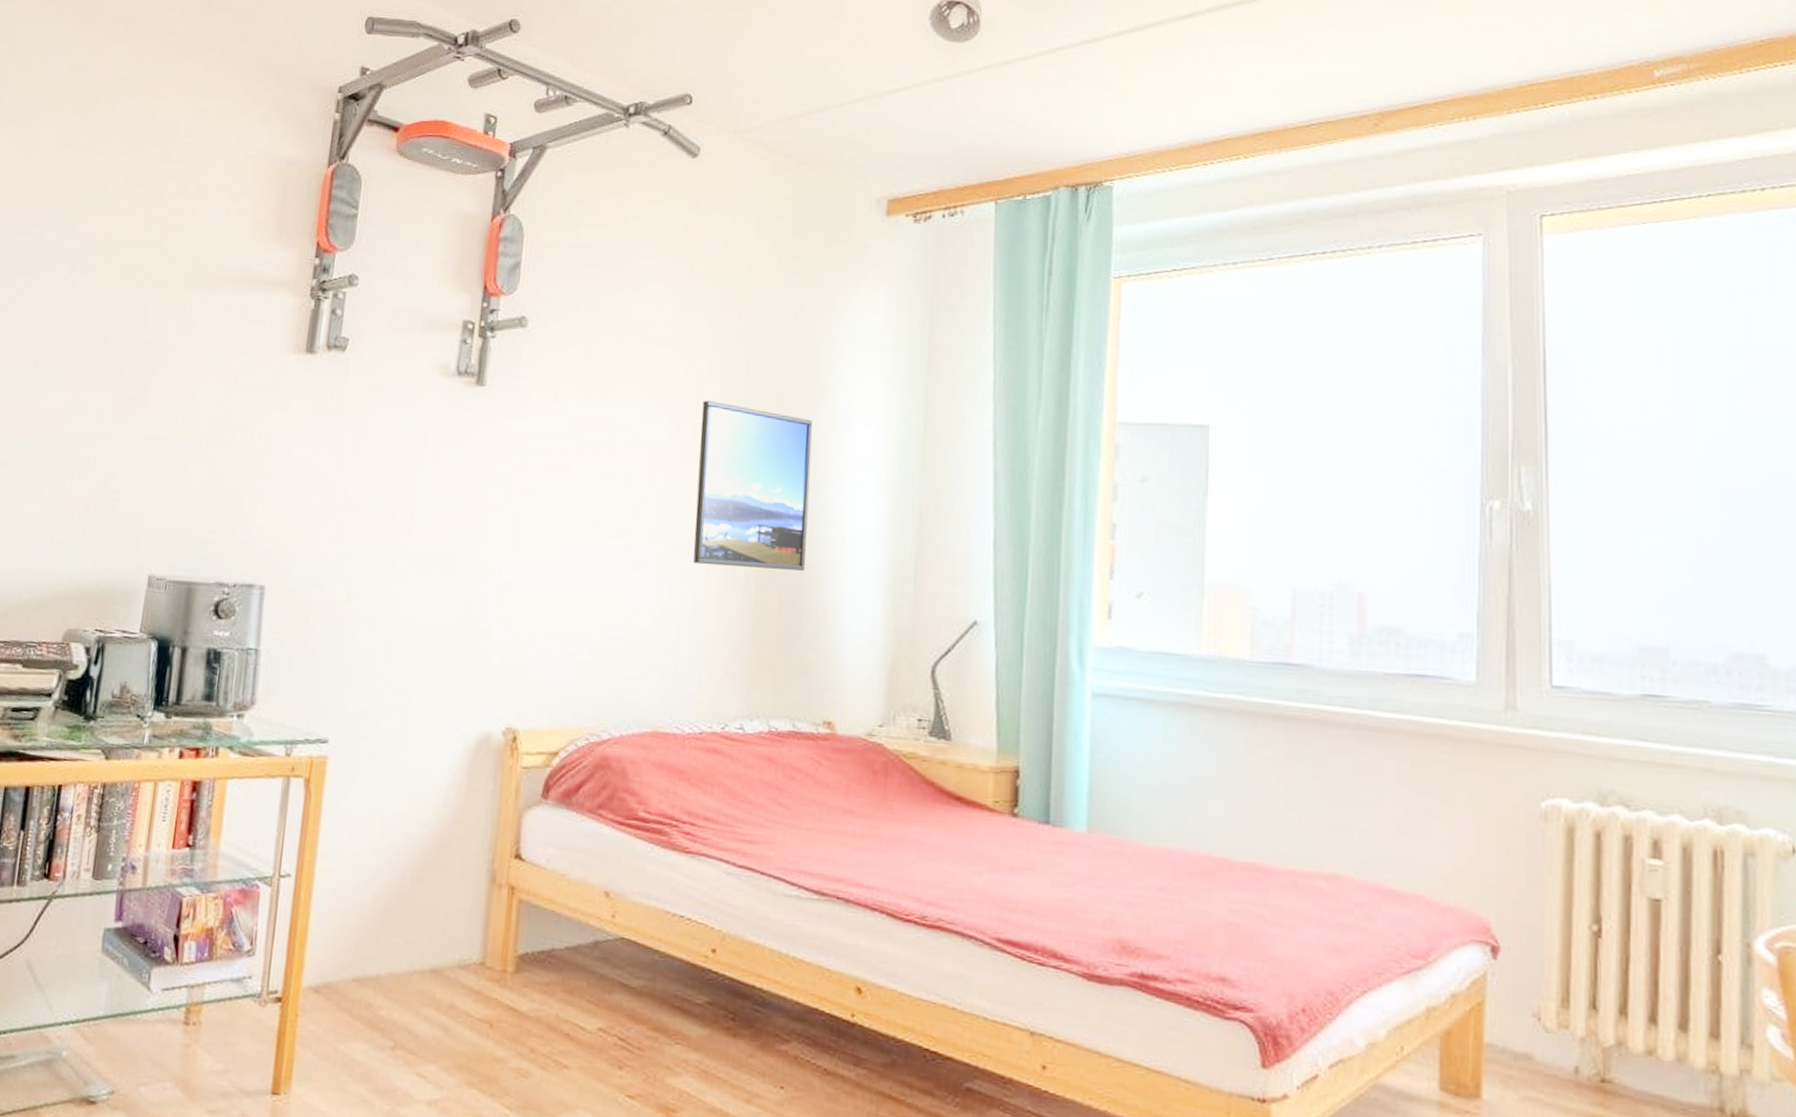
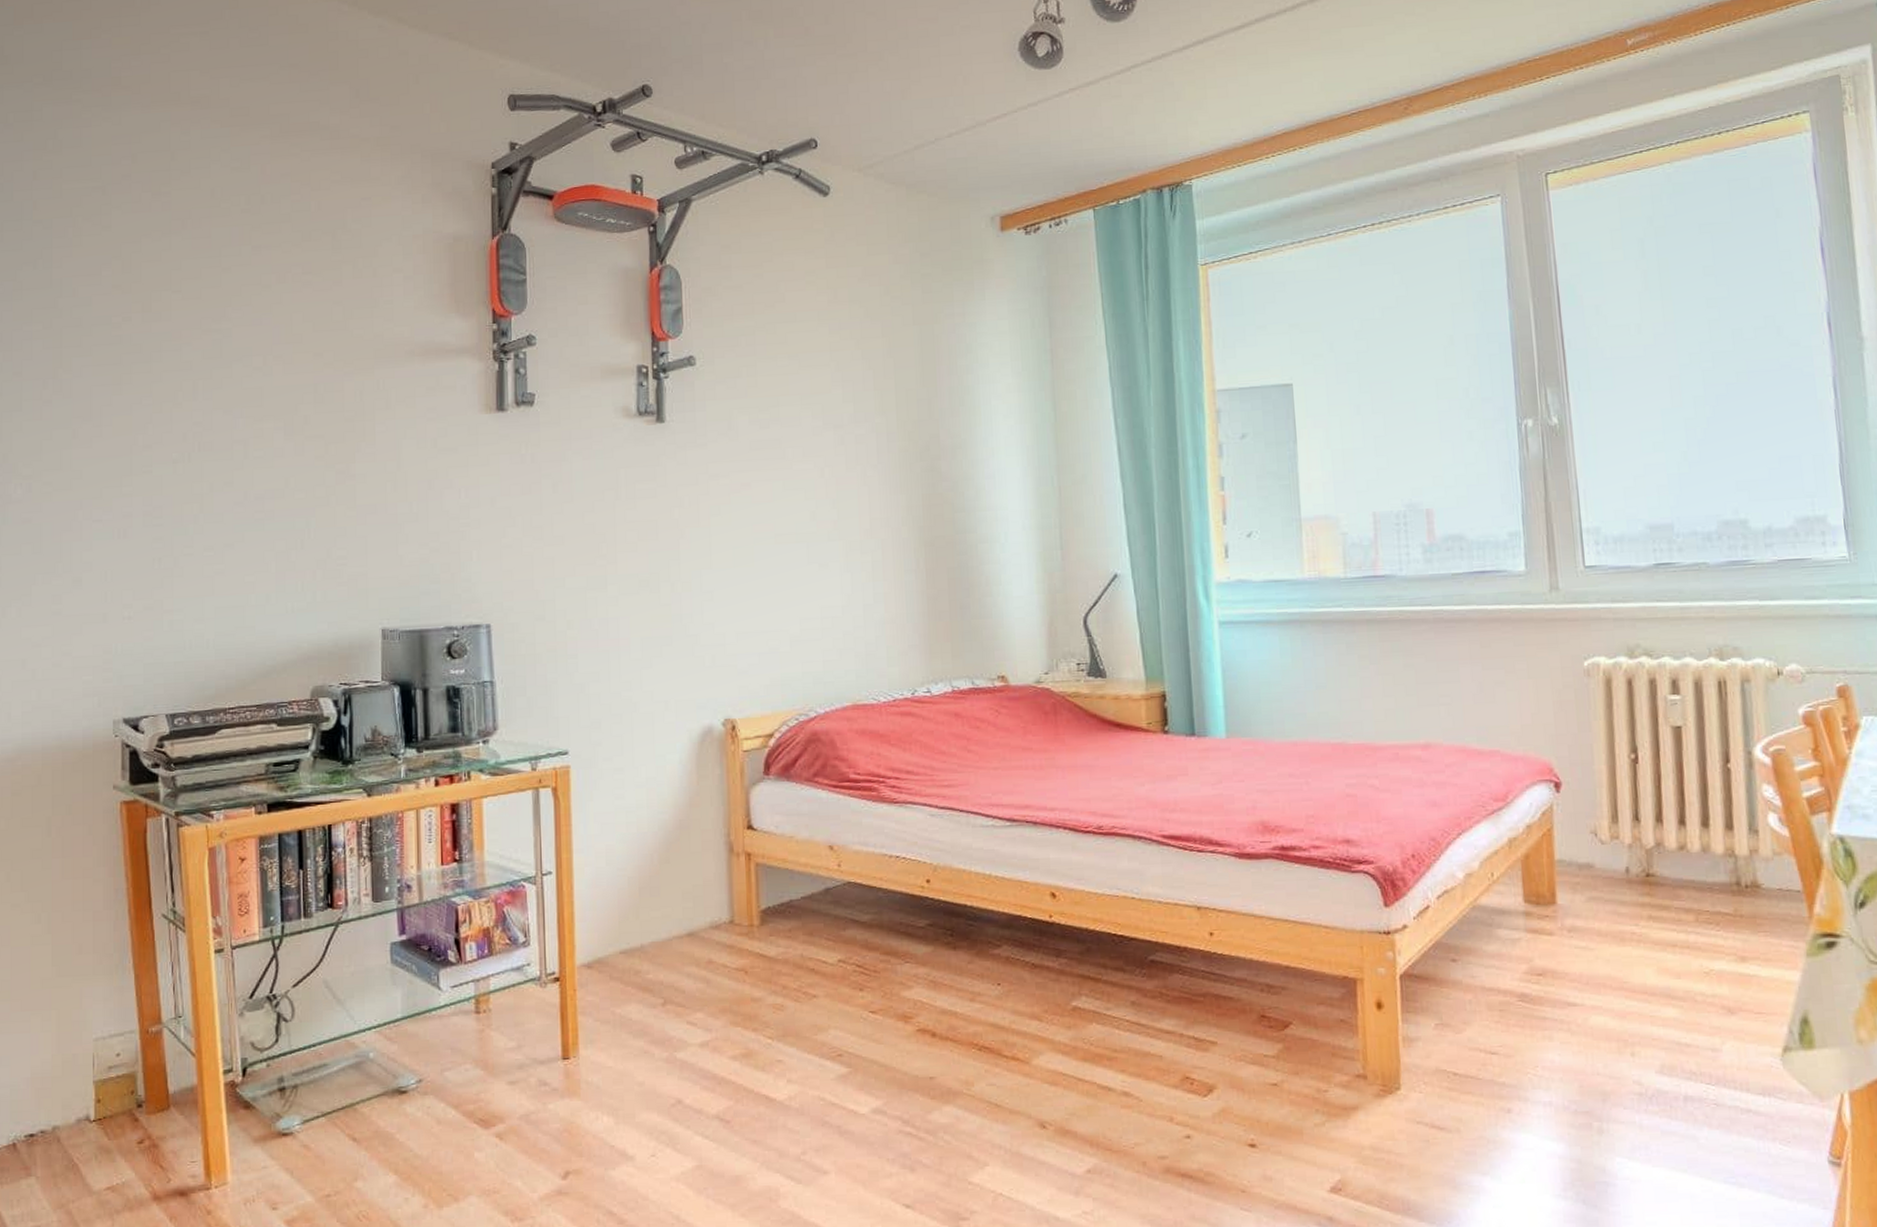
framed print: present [693,401,813,571] -> none [860,412,967,555]

